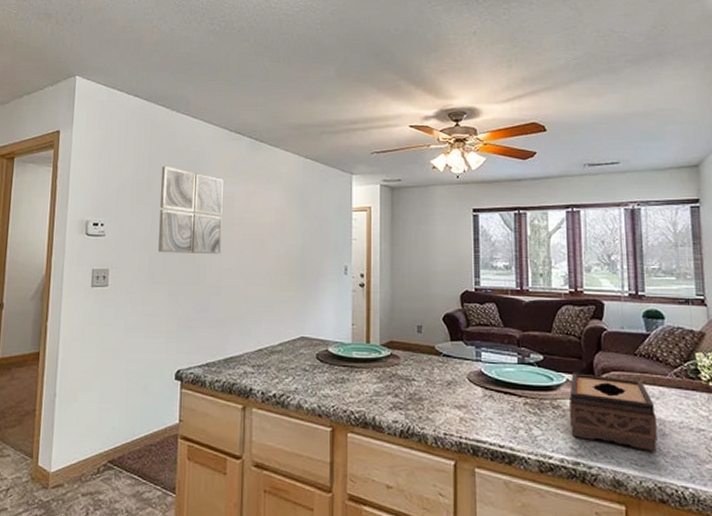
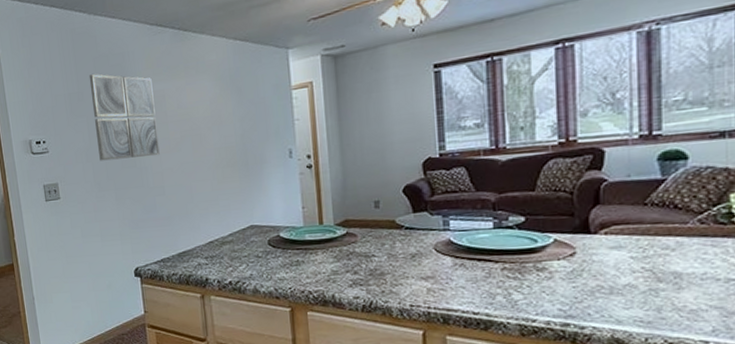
tissue box: present [569,373,657,452] -> none [558,231,670,307]

